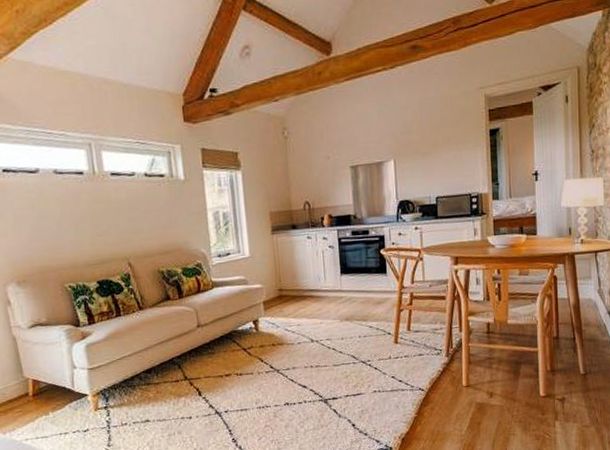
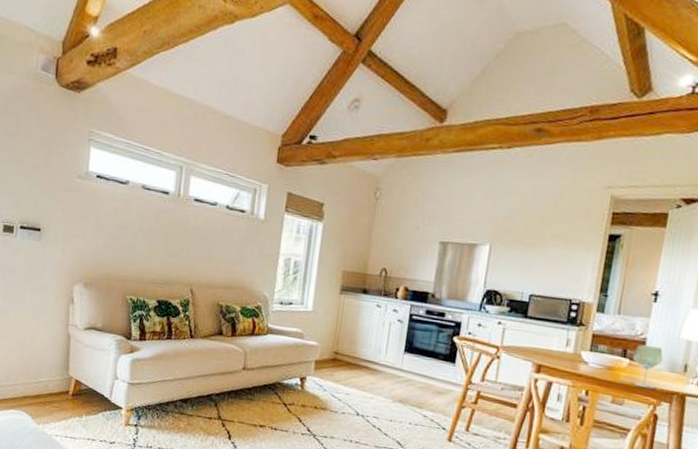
wine glass: none [528,218,552,257] -> present [632,344,664,390]

